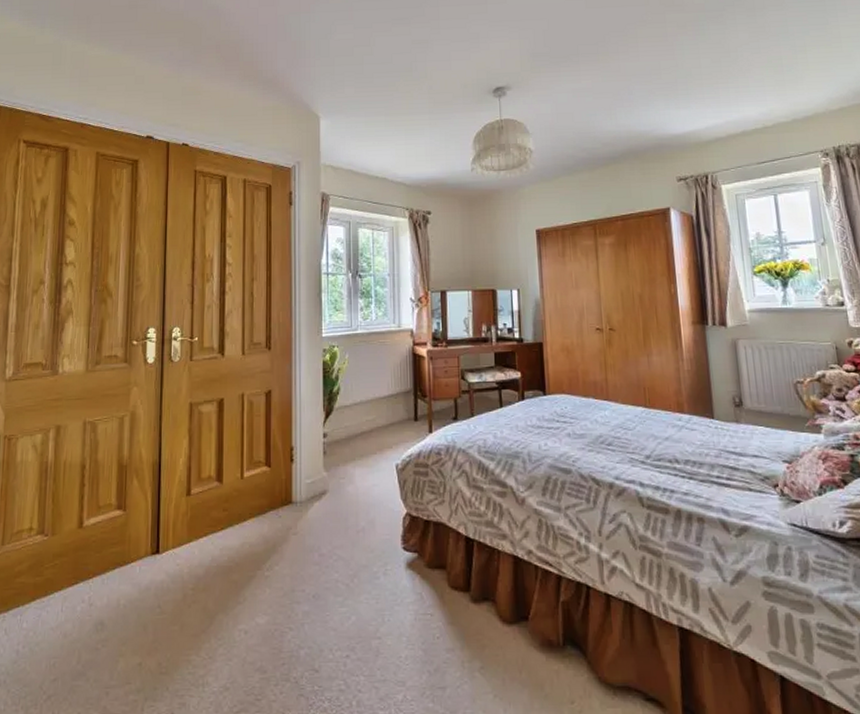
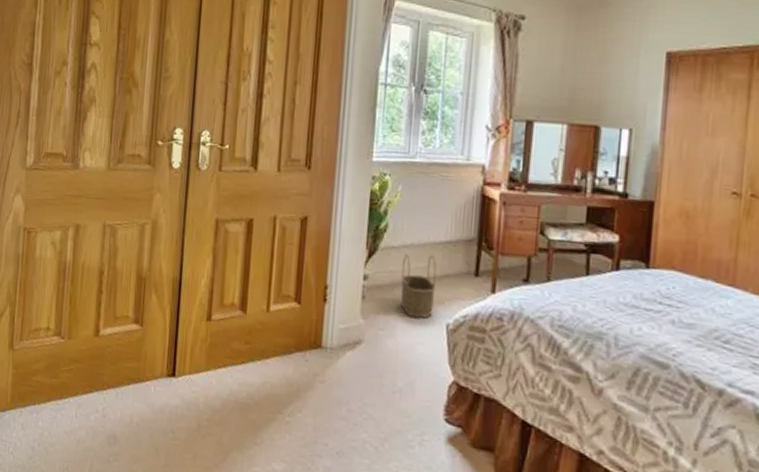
wicker basket: none [355,409,384,464] -> present [400,254,437,319]

